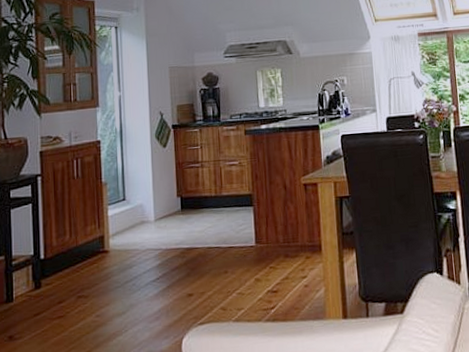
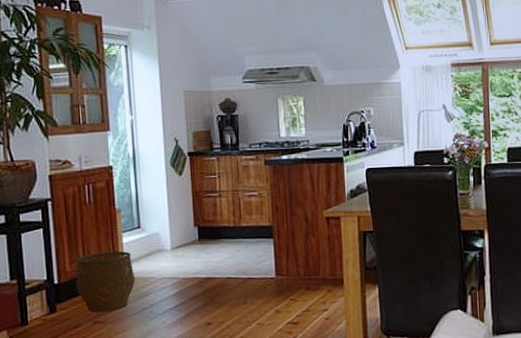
basket: none [62,221,120,287] -> present [76,248,136,313]

